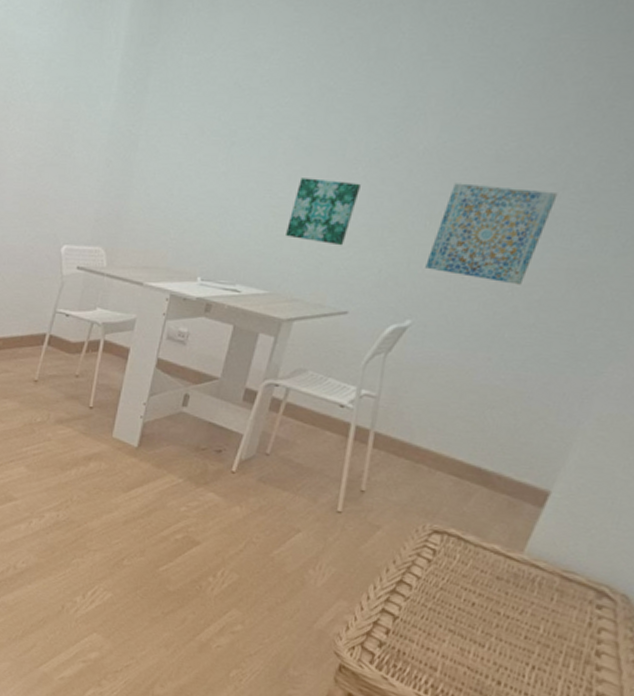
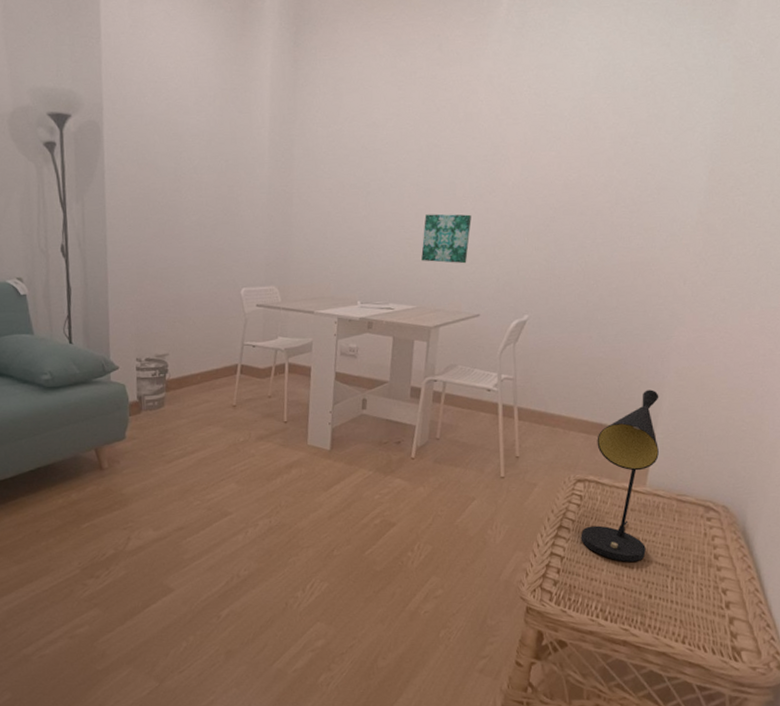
table lamp: none [423,435,567,640] -> present [580,389,659,562]
wall art: present [425,183,558,285] -> none [530,206,613,279]

